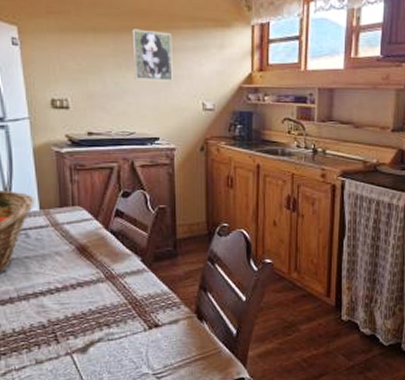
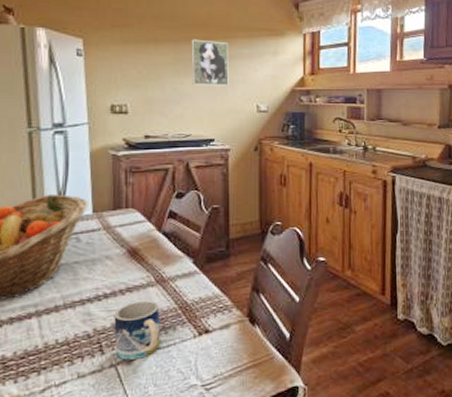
mug: none [66,296,112,349] -> present [114,301,160,360]

